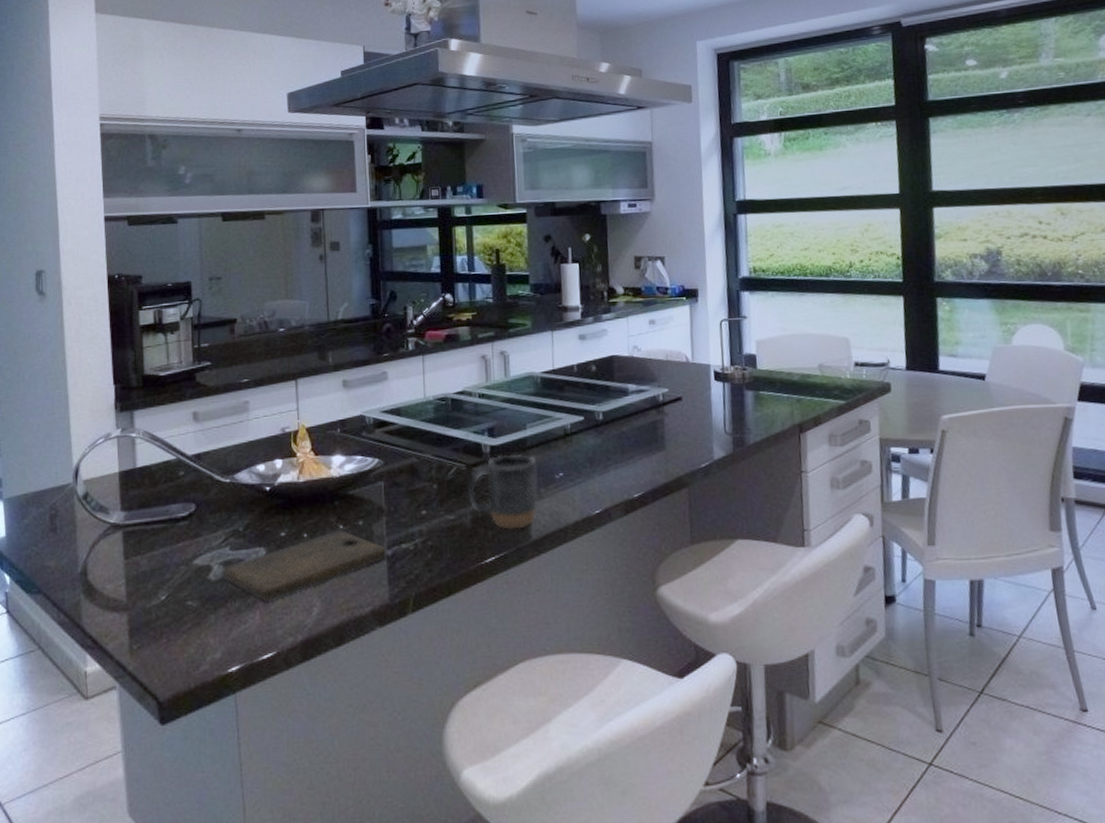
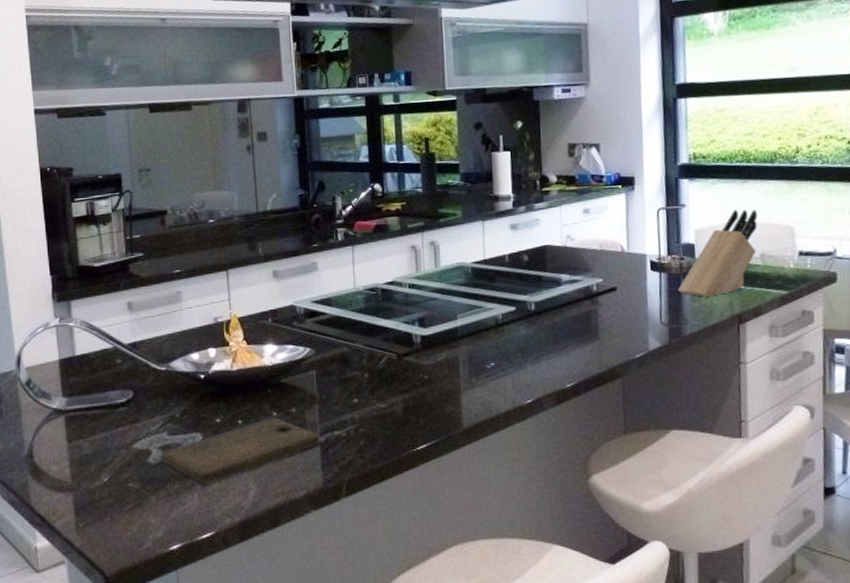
mug: present [467,454,537,530] -> none [398,344,469,418]
knife block: none [741,321,815,407] -> present [678,209,758,297]

